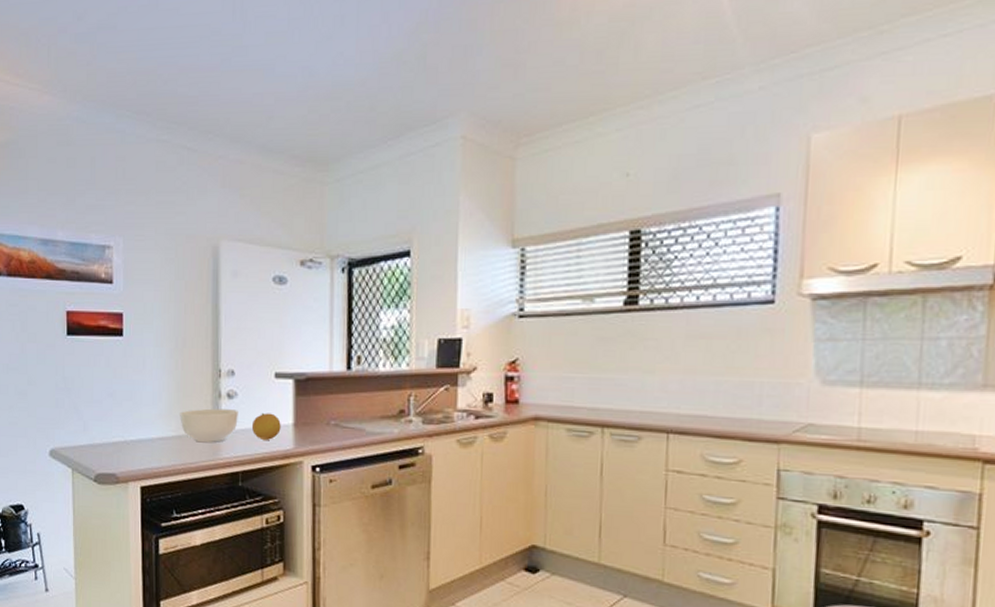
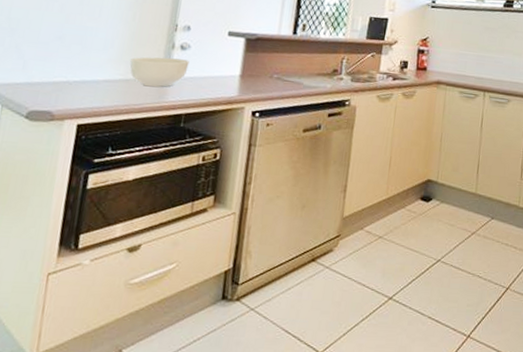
fruit: present [251,412,281,440] -> none [200,64,229,88]

